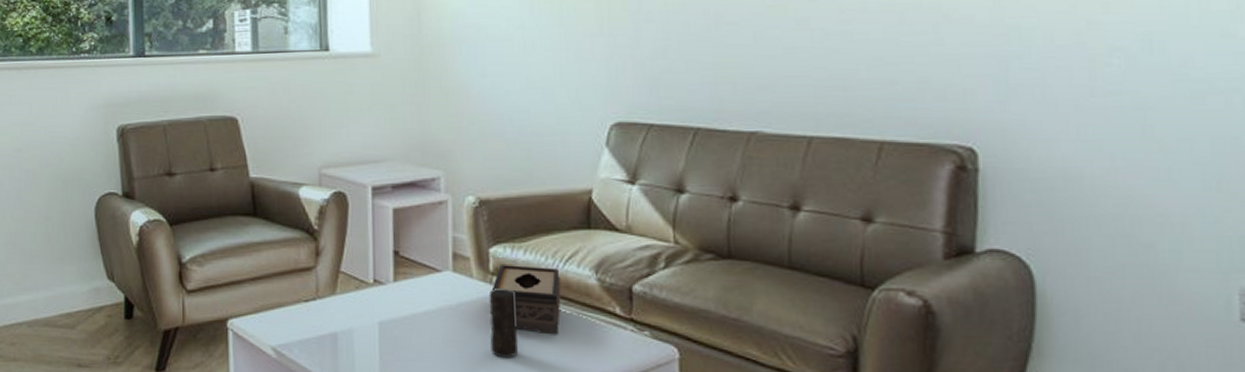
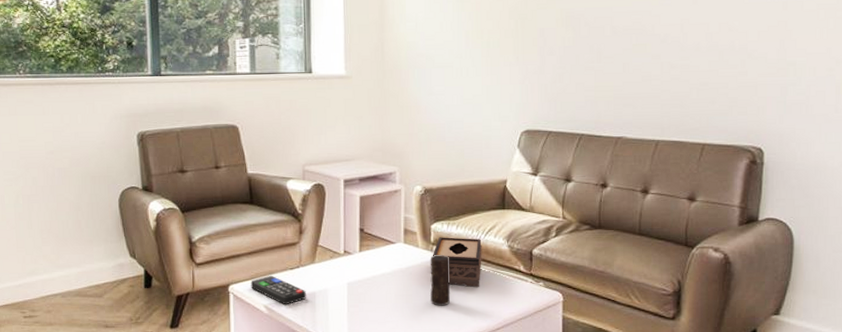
remote control: none [254,309,325,347] -> present [250,276,306,304]

